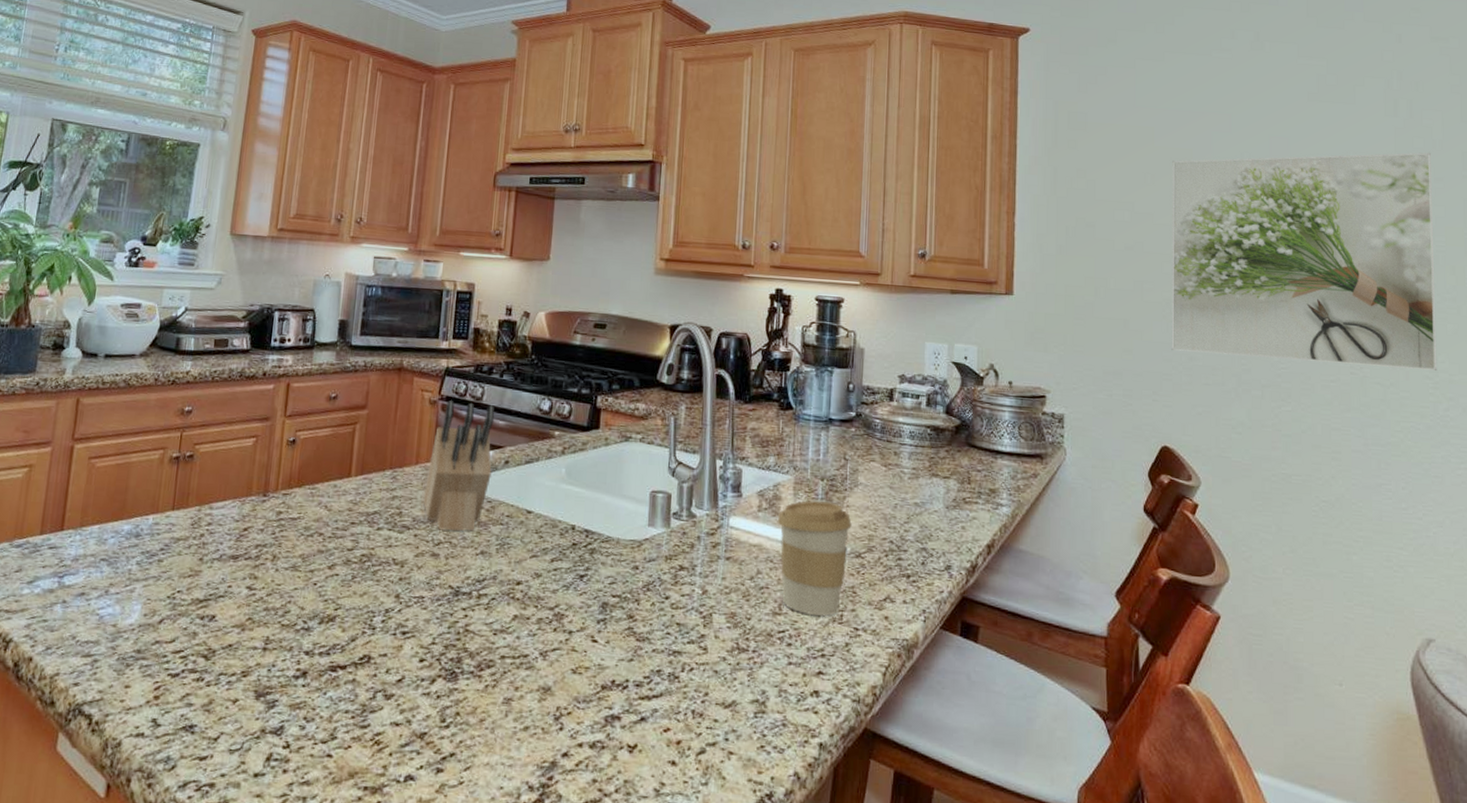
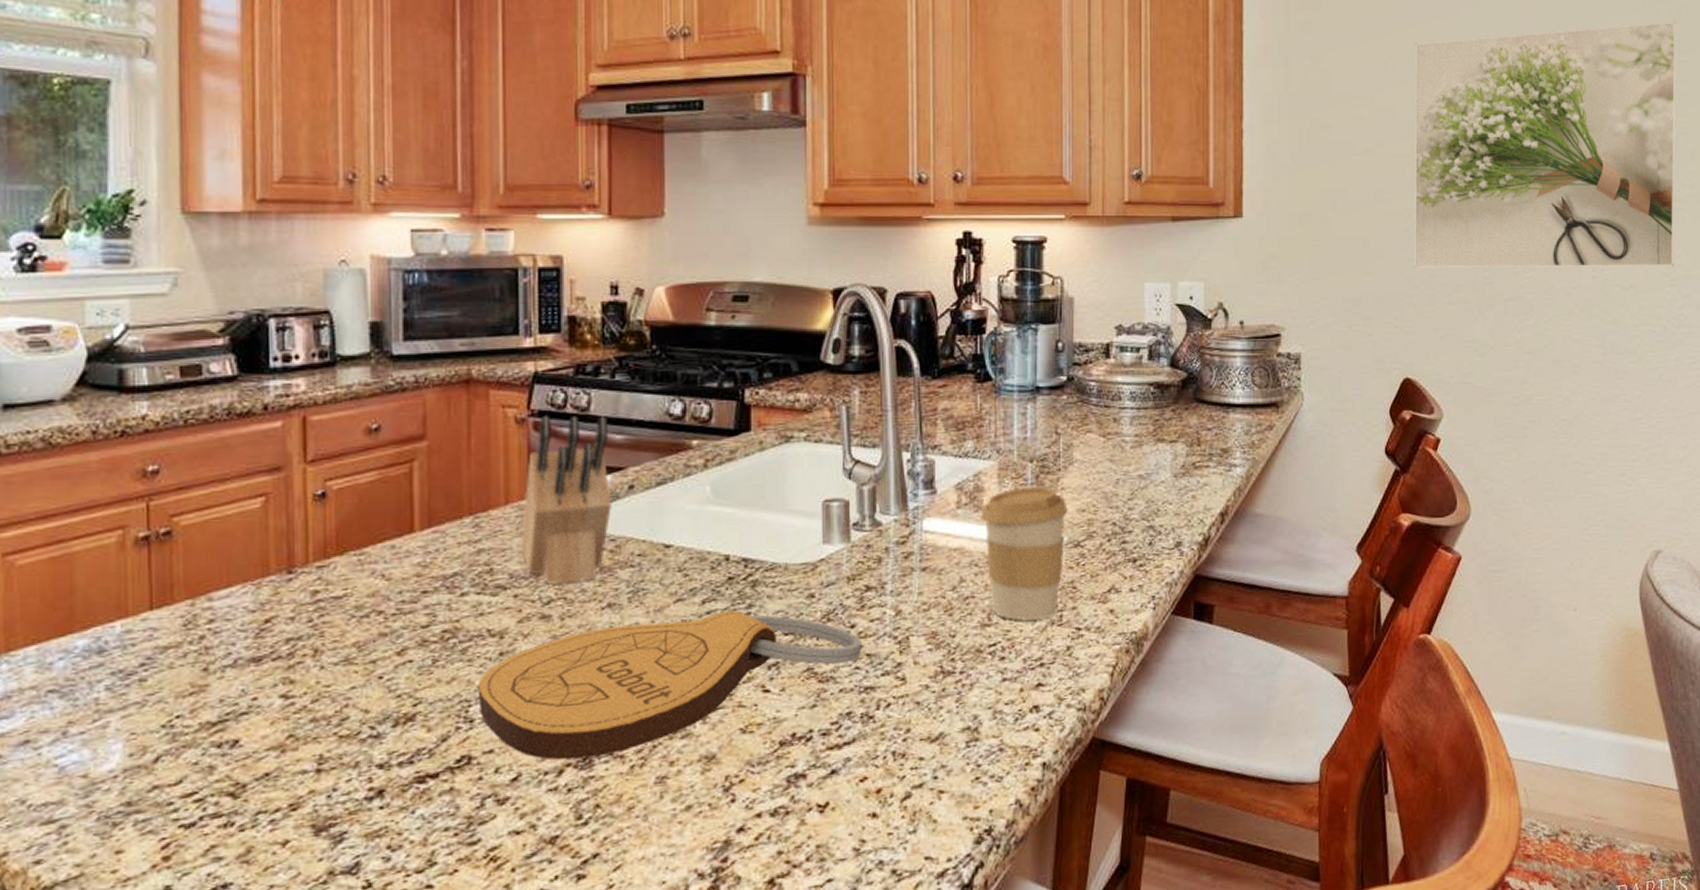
cutting board: none [380,569,673,673] -> present [477,611,862,760]

